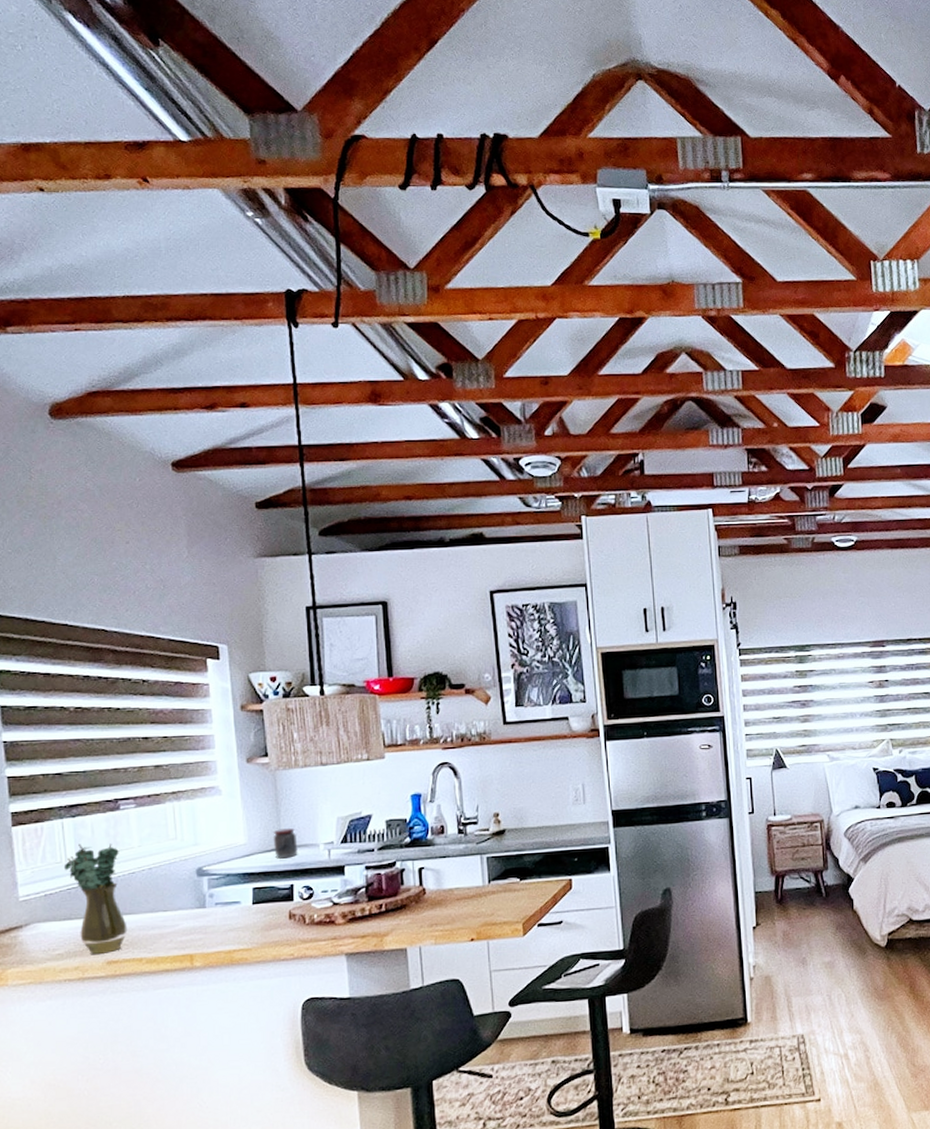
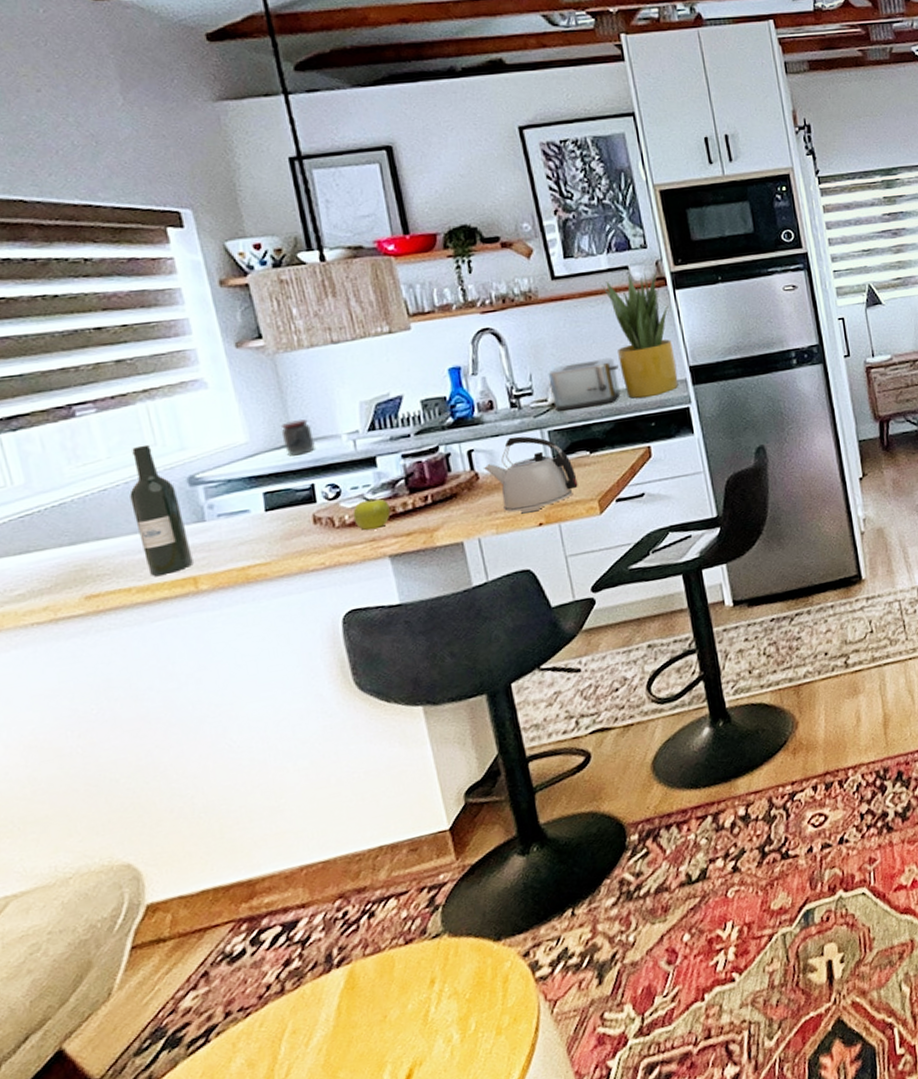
vase: present [63,843,127,954] -> none [10,457,107,591]
wine bottle: none [151,838,192,950] -> present [129,444,193,576]
fruit: none [321,902,352,930] -> present [352,498,391,531]
kettle: none [431,859,507,929] -> present [484,436,578,514]
toaster: none [492,797,552,841] -> present [548,357,621,412]
planter: none [544,722,601,835] -> present [601,270,679,399]

